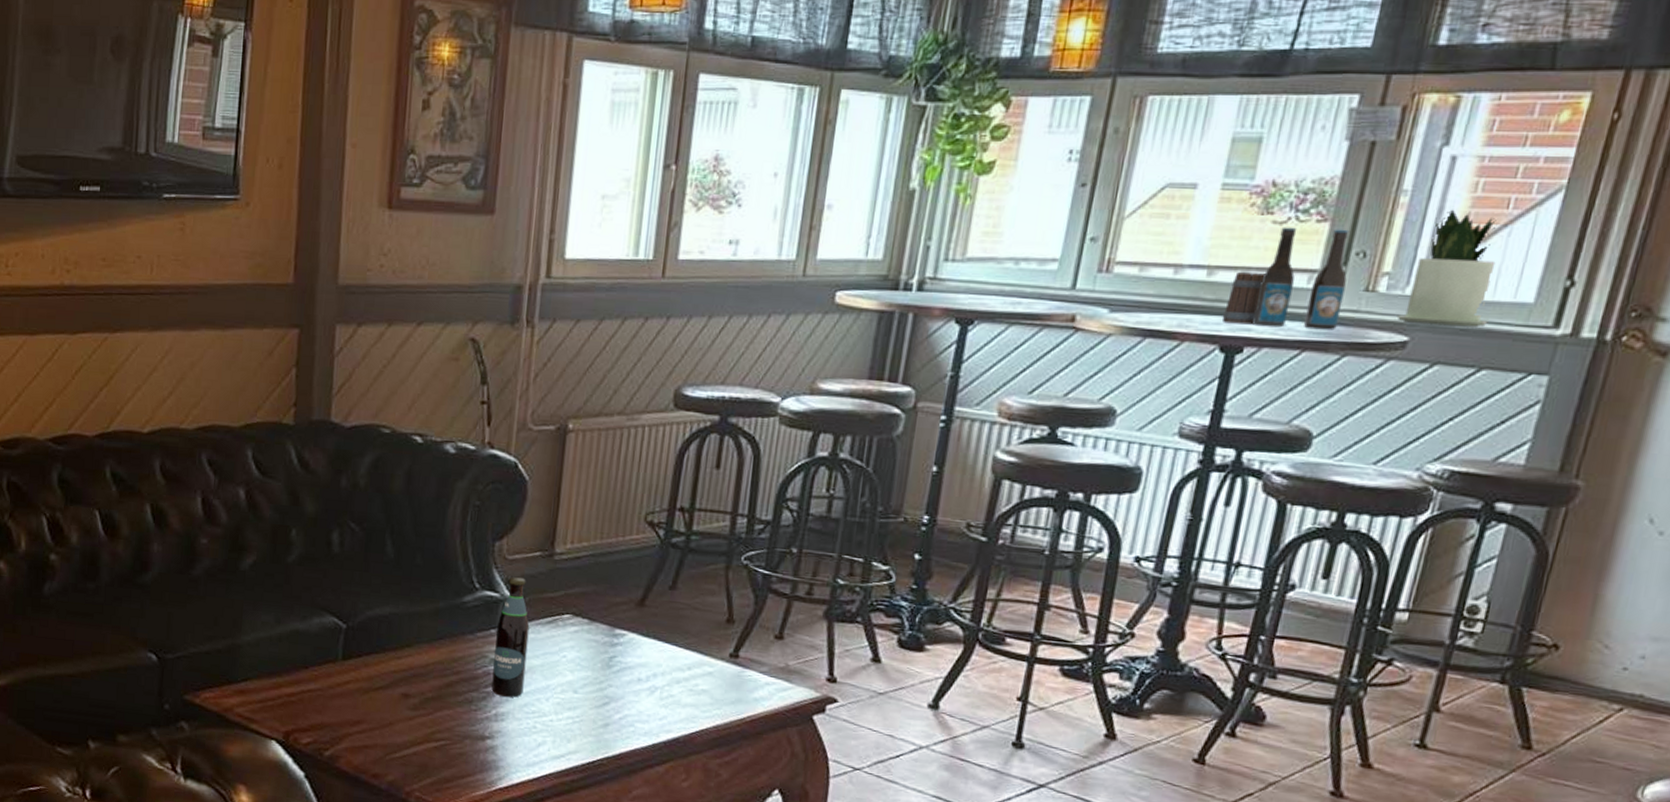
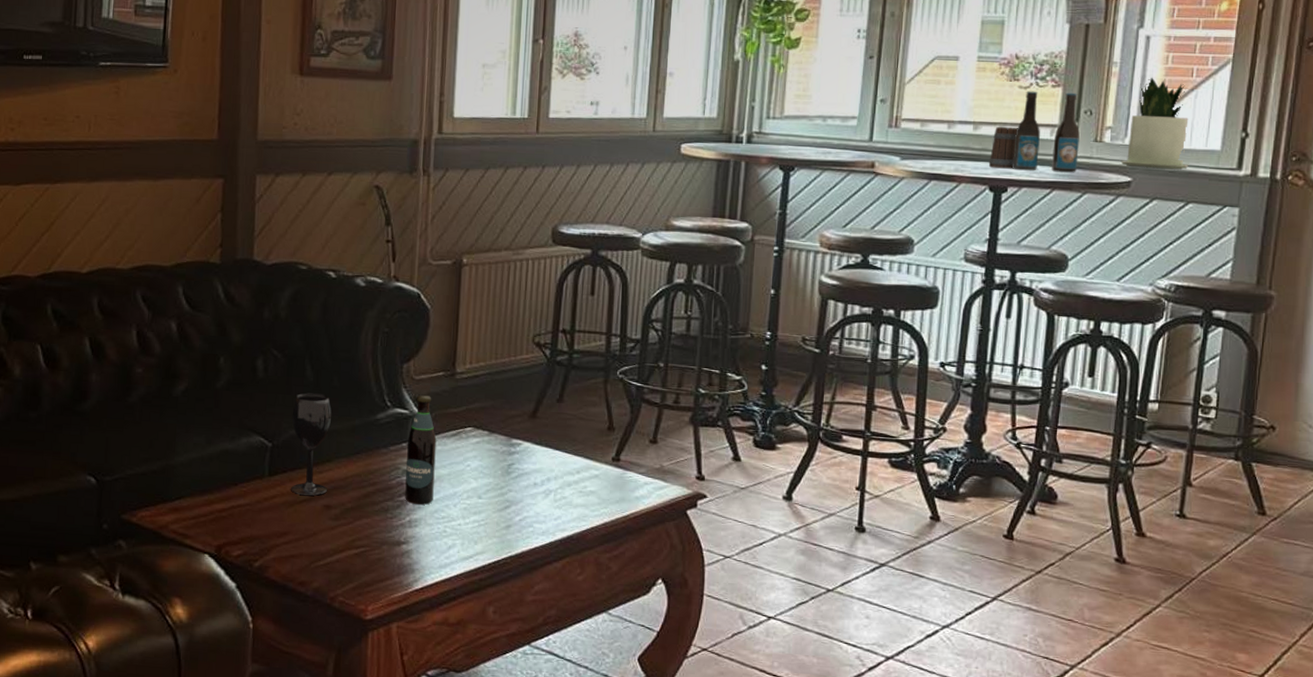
wine glass: none [366,570,414,683] -> present [291,392,332,496]

